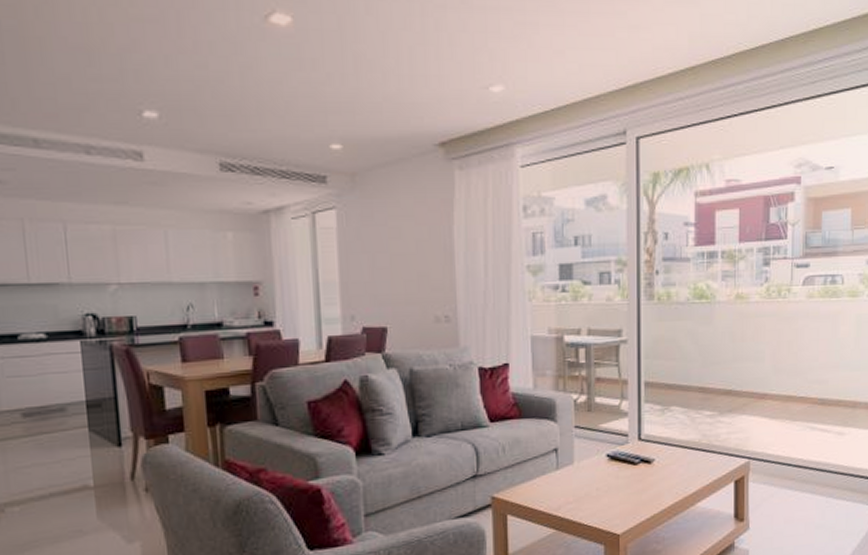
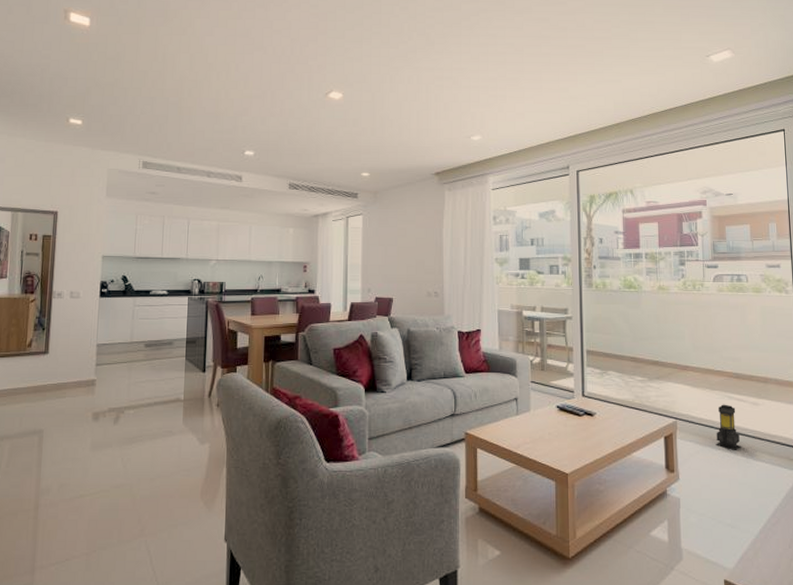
lantern: none [792,436,821,490] -> present [715,404,741,450]

